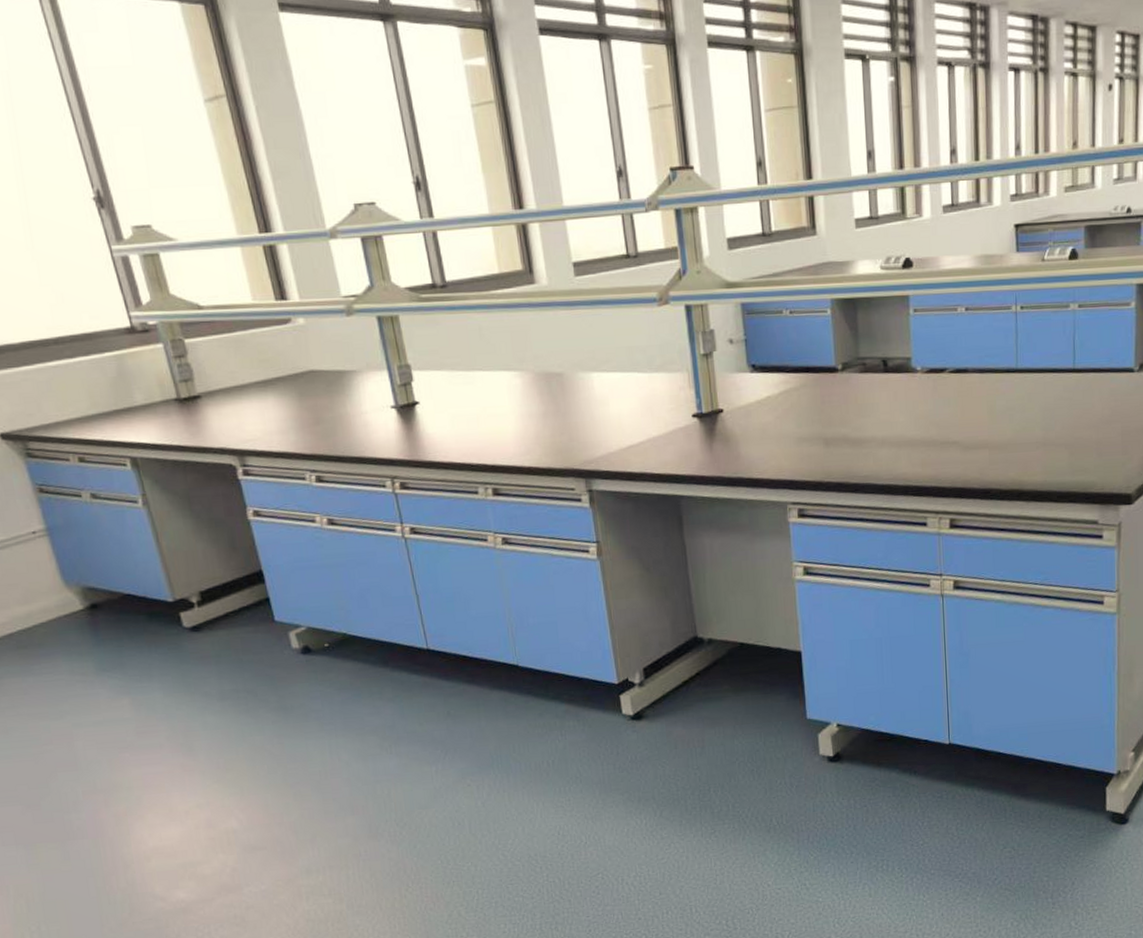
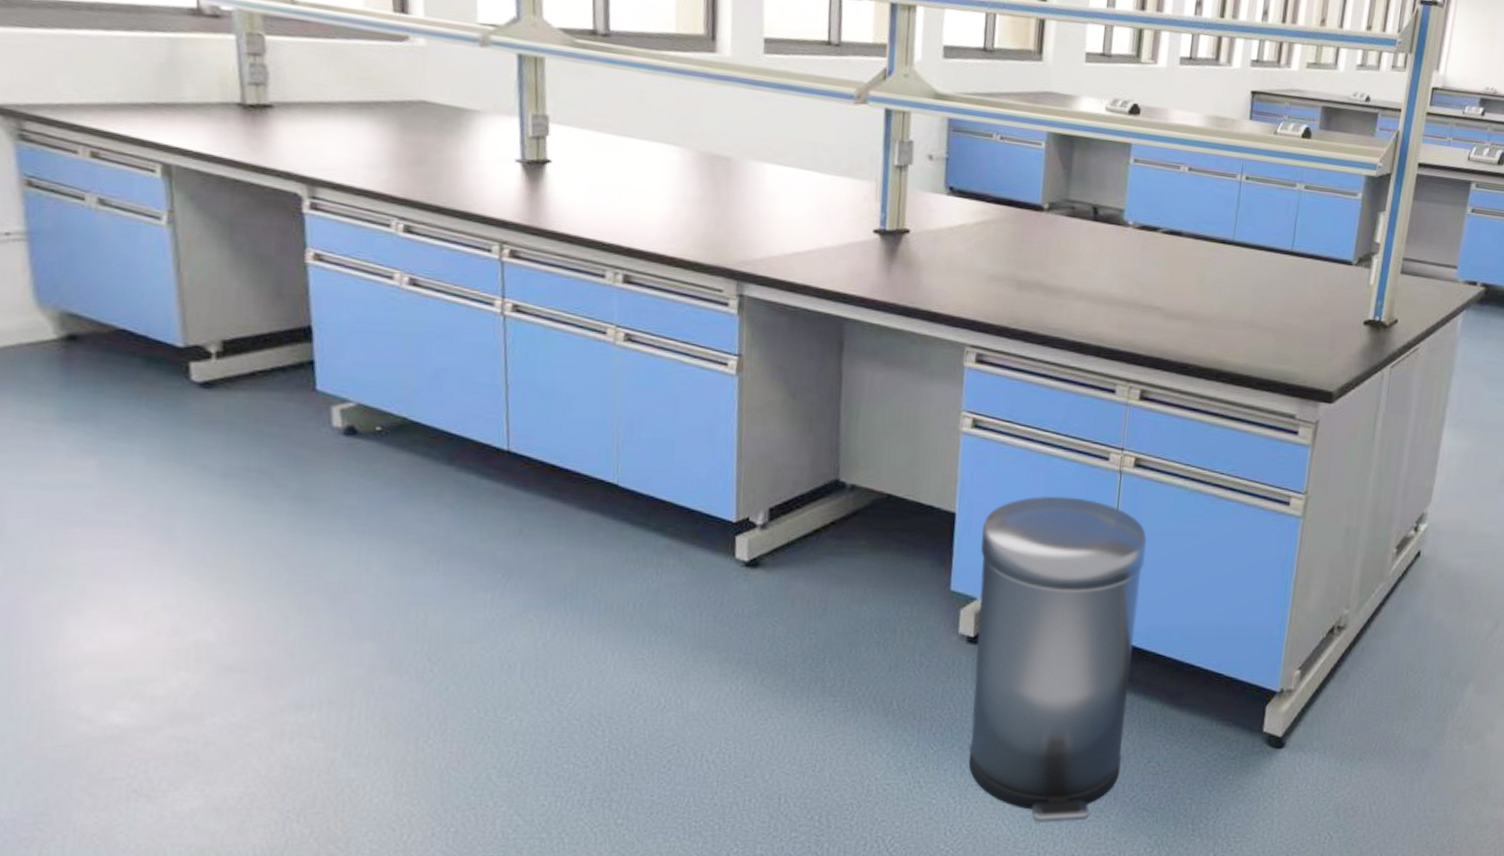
pedal bin: none [826,623,980,909] -> present [968,496,1147,823]

